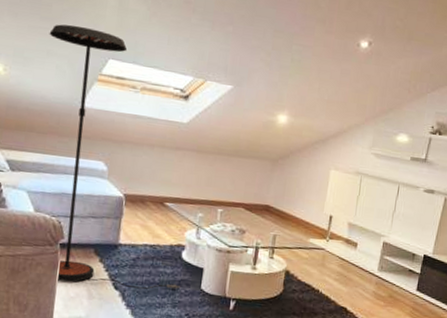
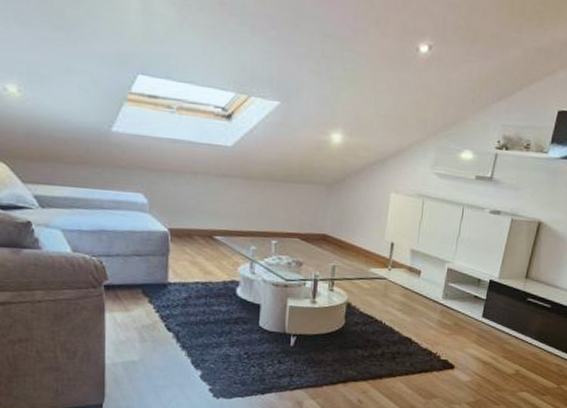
floor lamp: present [49,24,180,290] -> none [65,33,237,330]

